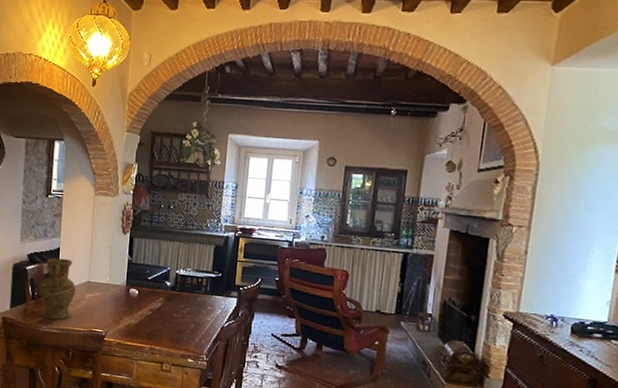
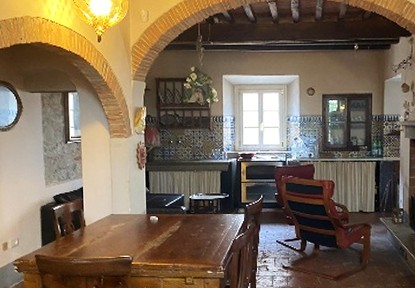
vase: present [39,258,76,320] -> none [67,197,101,252]

